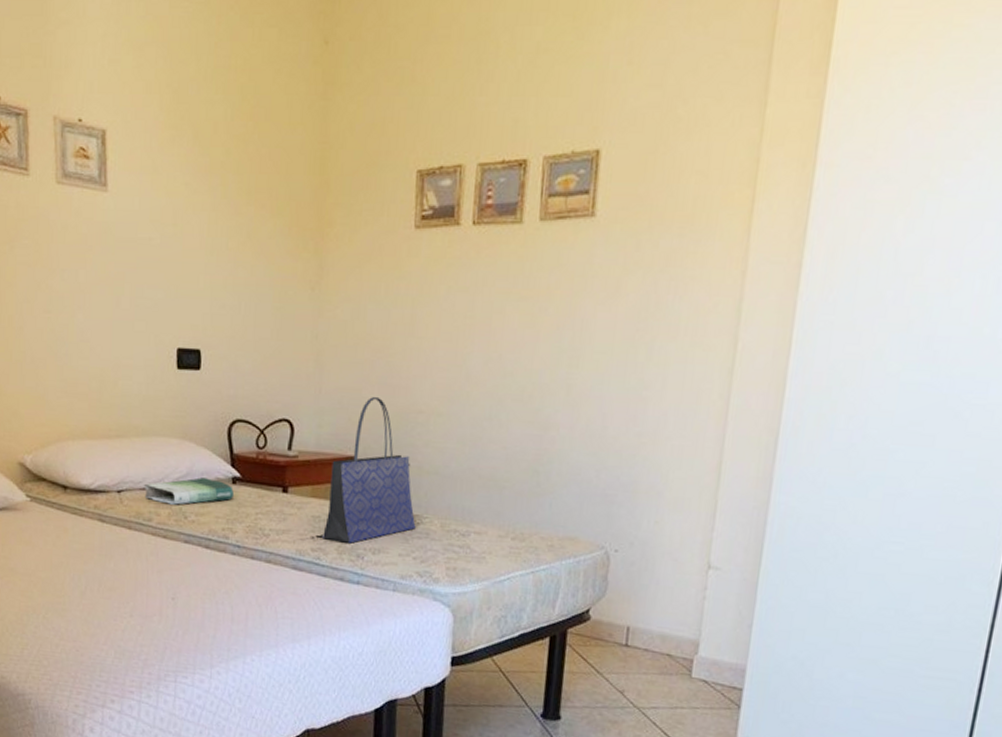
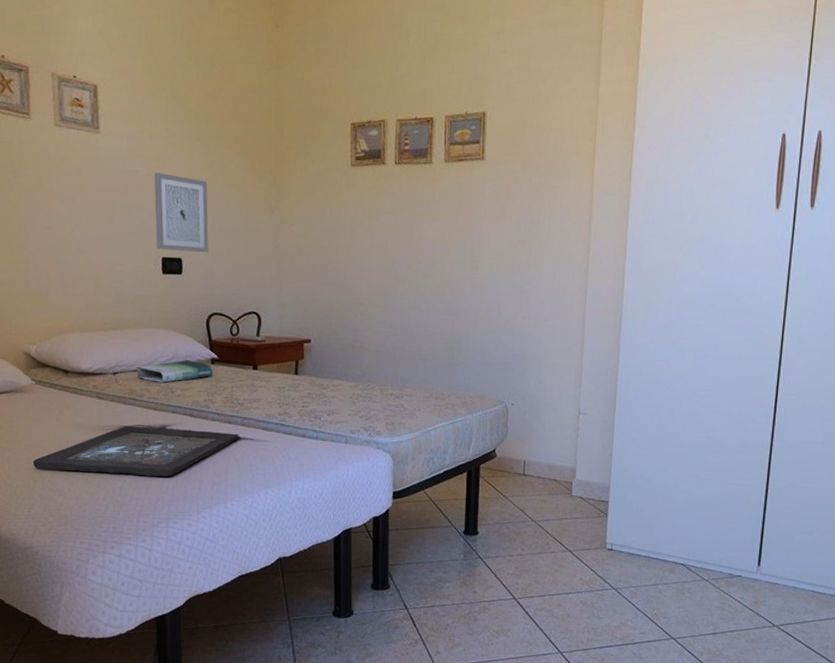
tray: none [26,555,263,621] -> present [32,425,239,477]
wall art: none [169,241,234,343] -> present [154,173,209,253]
tote bag: present [323,397,416,544] -> none [287,294,361,408]

